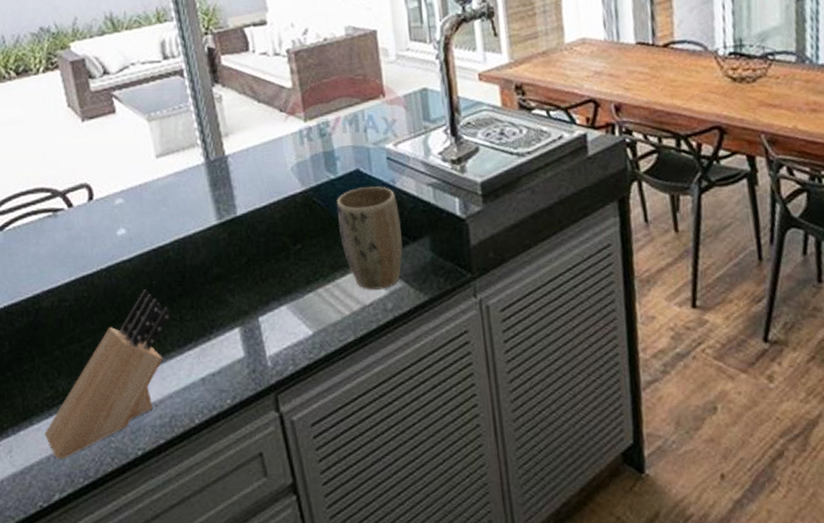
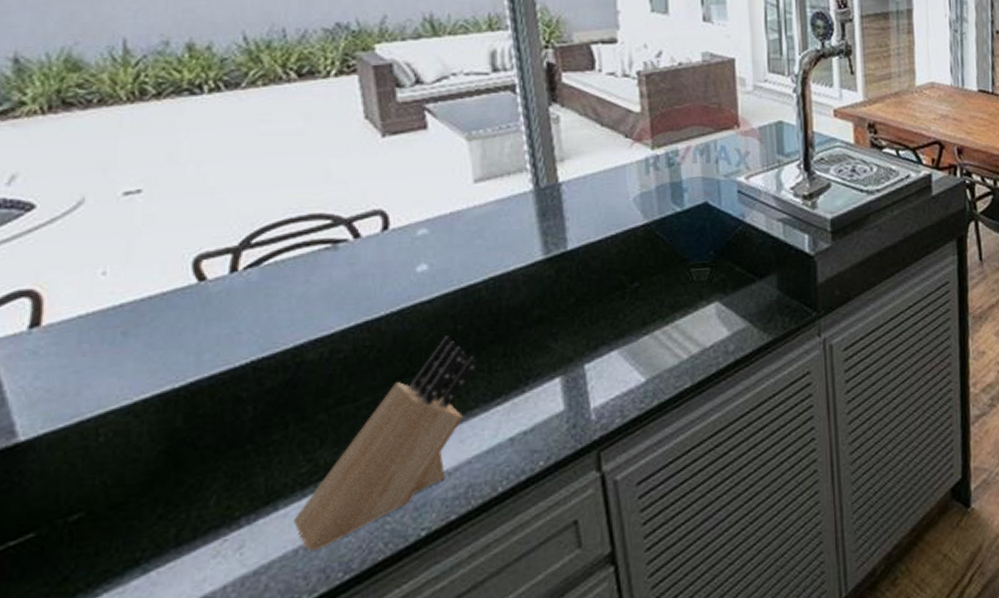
plant pot: present [336,186,403,290] -> none [680,220,749,331]

